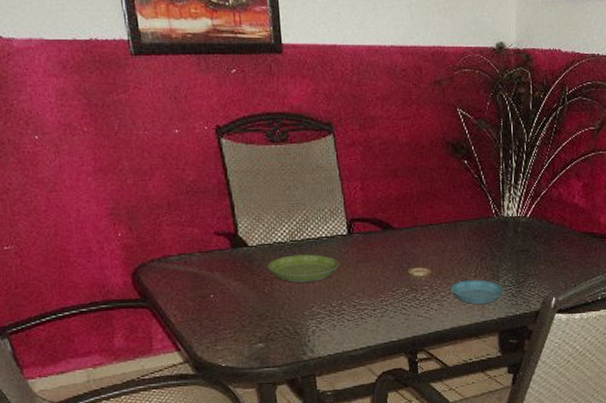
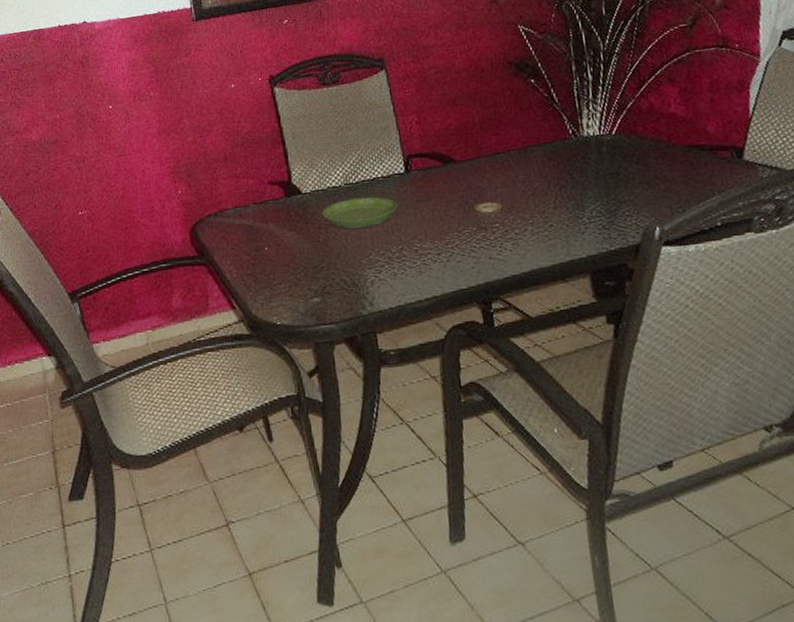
saucer: present [451,280,504,305] -> none [526,211,593,242]

